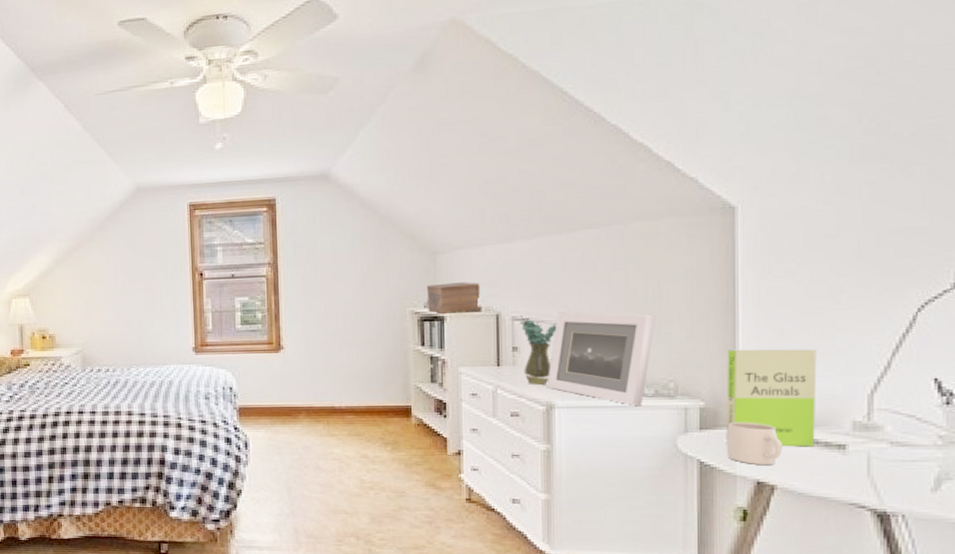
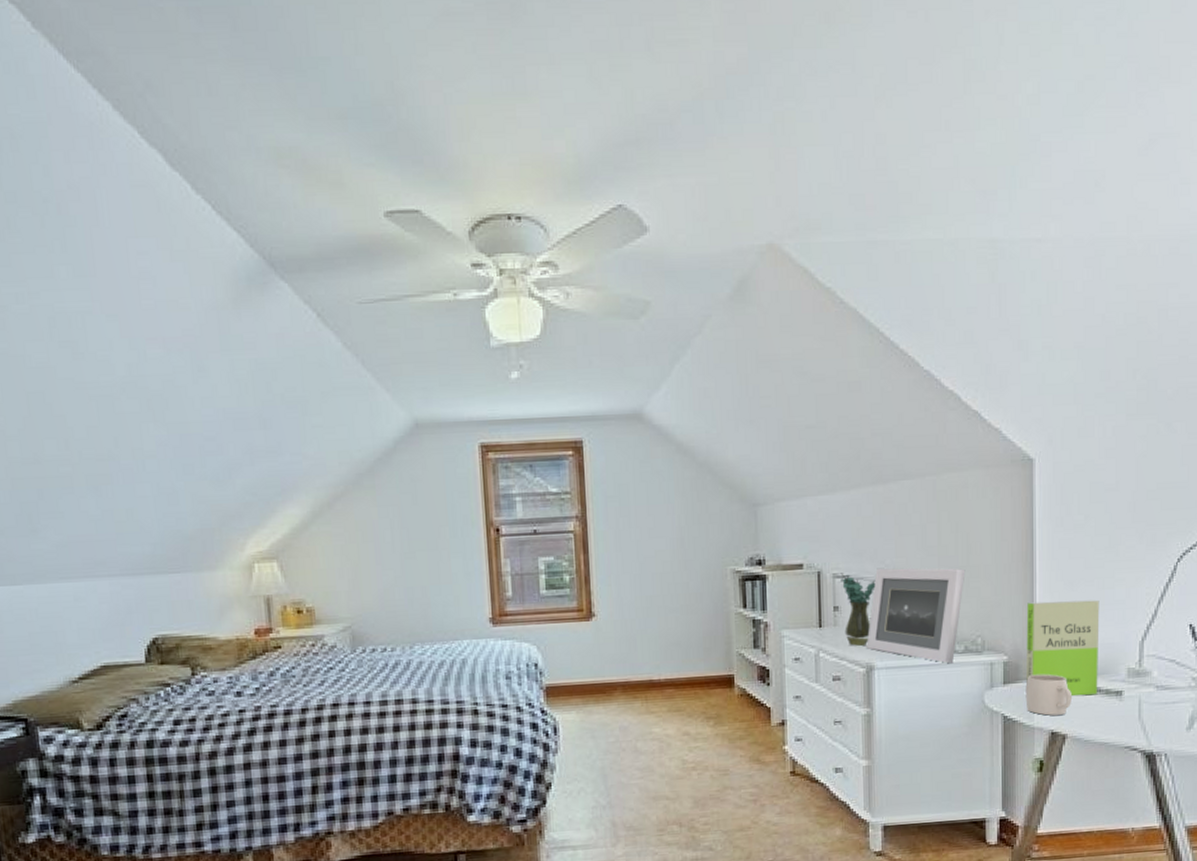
decorative box: present [426,282,481,315] -> none [747,537,802,573]

